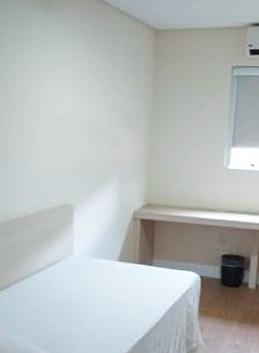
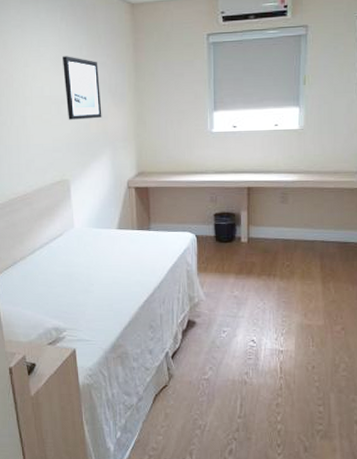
wall art: none [78,78,115,145] -> present [63,56,102,120]

